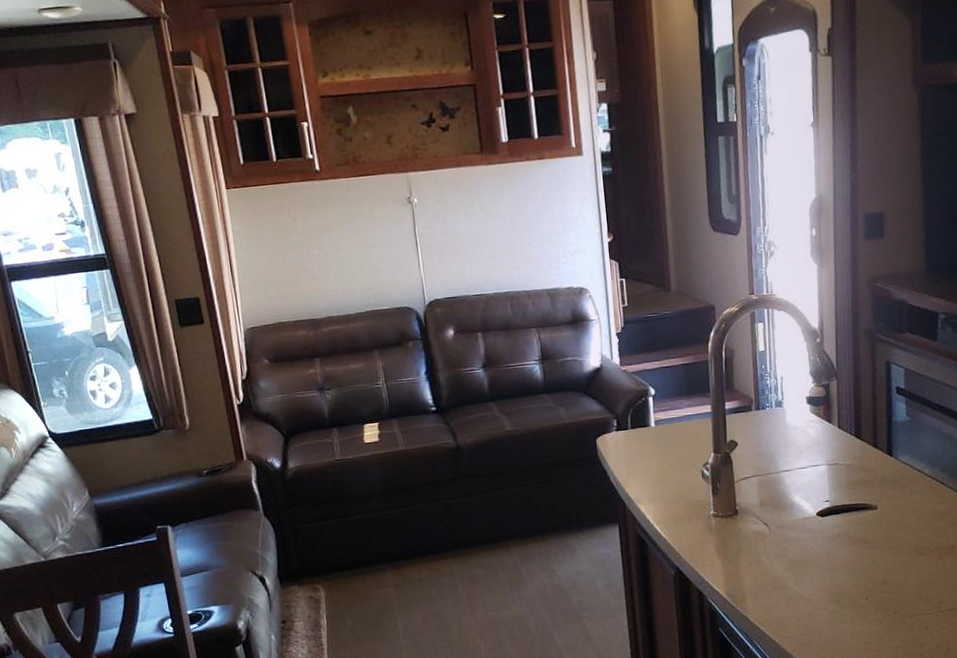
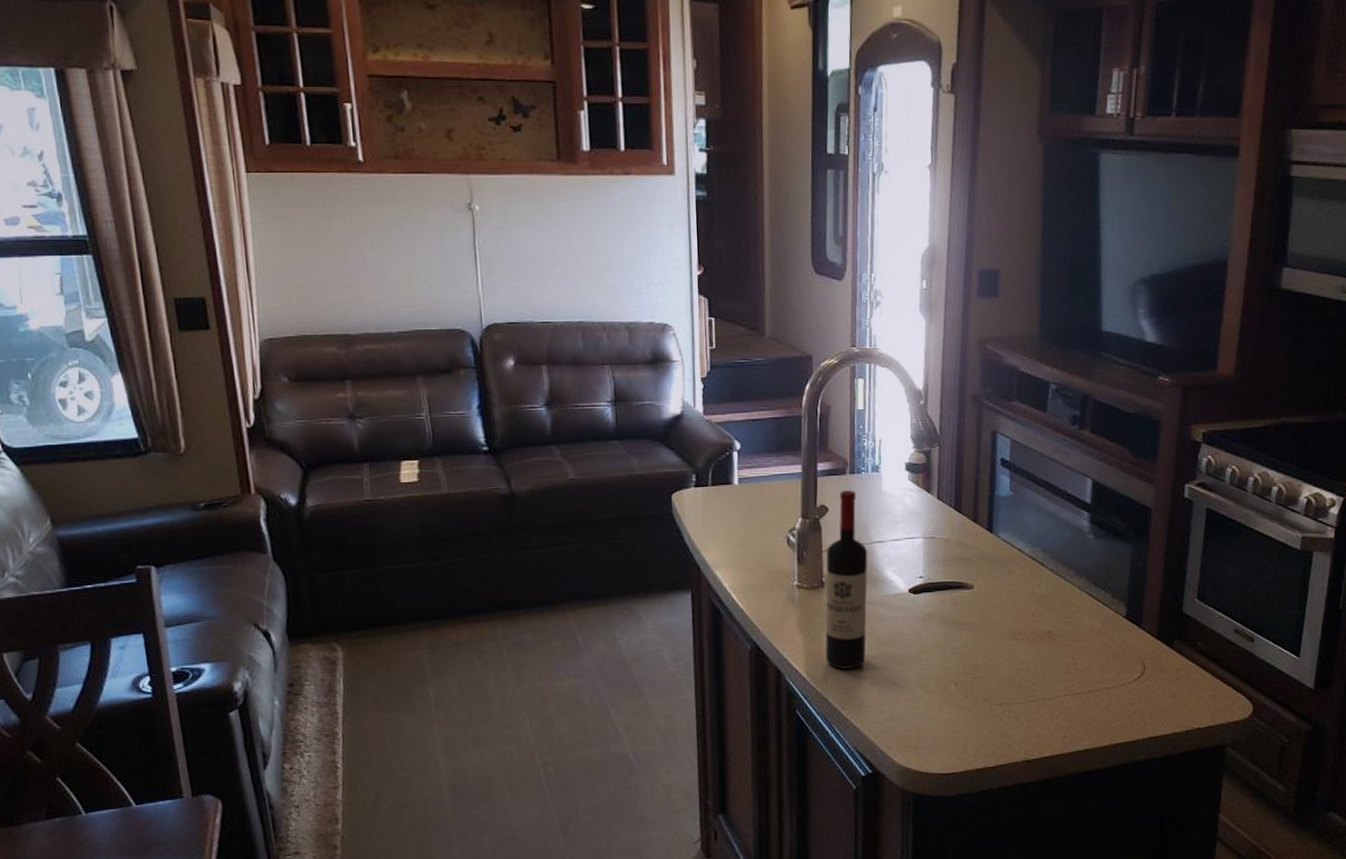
wine bottle: none [738,425,780,589] -> present [825,490,868,669]

